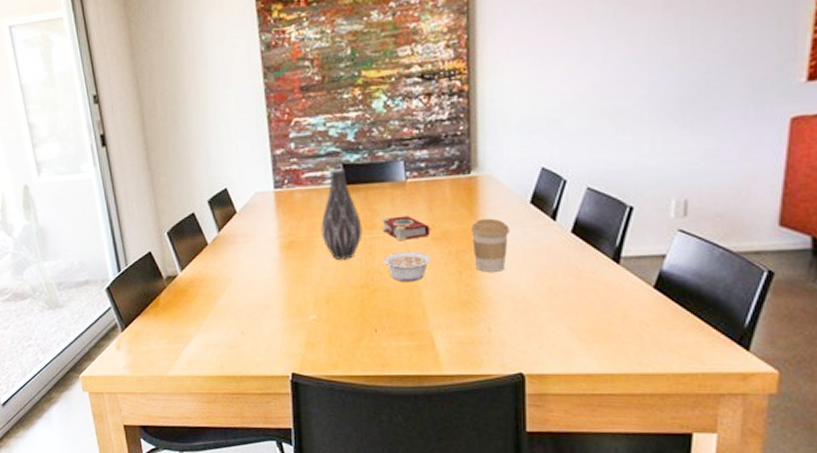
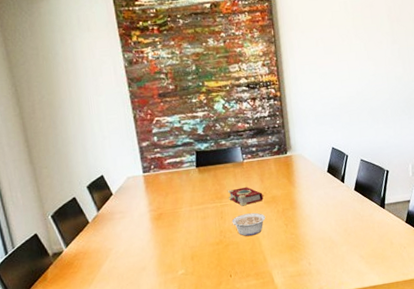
vase: present [321,169,363,260] -> none [182,155,215,225]
coffee cup: present [470,218,510,272] -> none [290,184,316,223]

